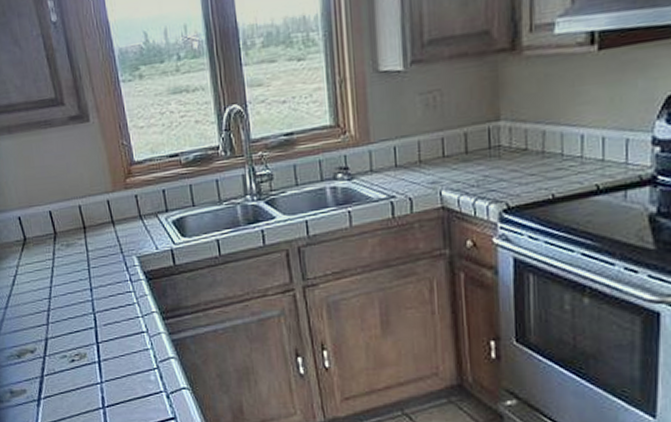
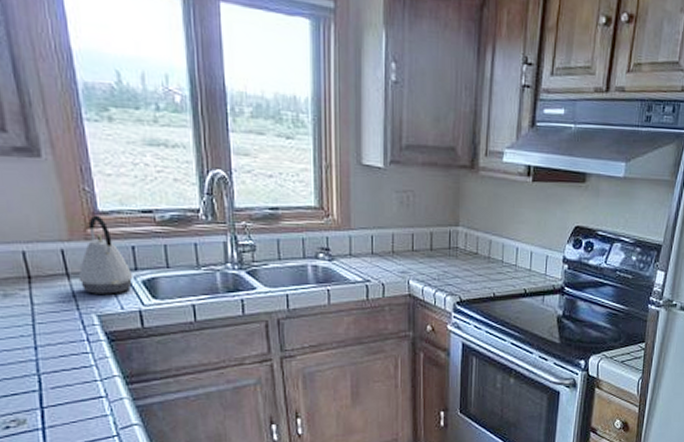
kettle: none [121,165,165,238] -> present [78,215,134,294]

